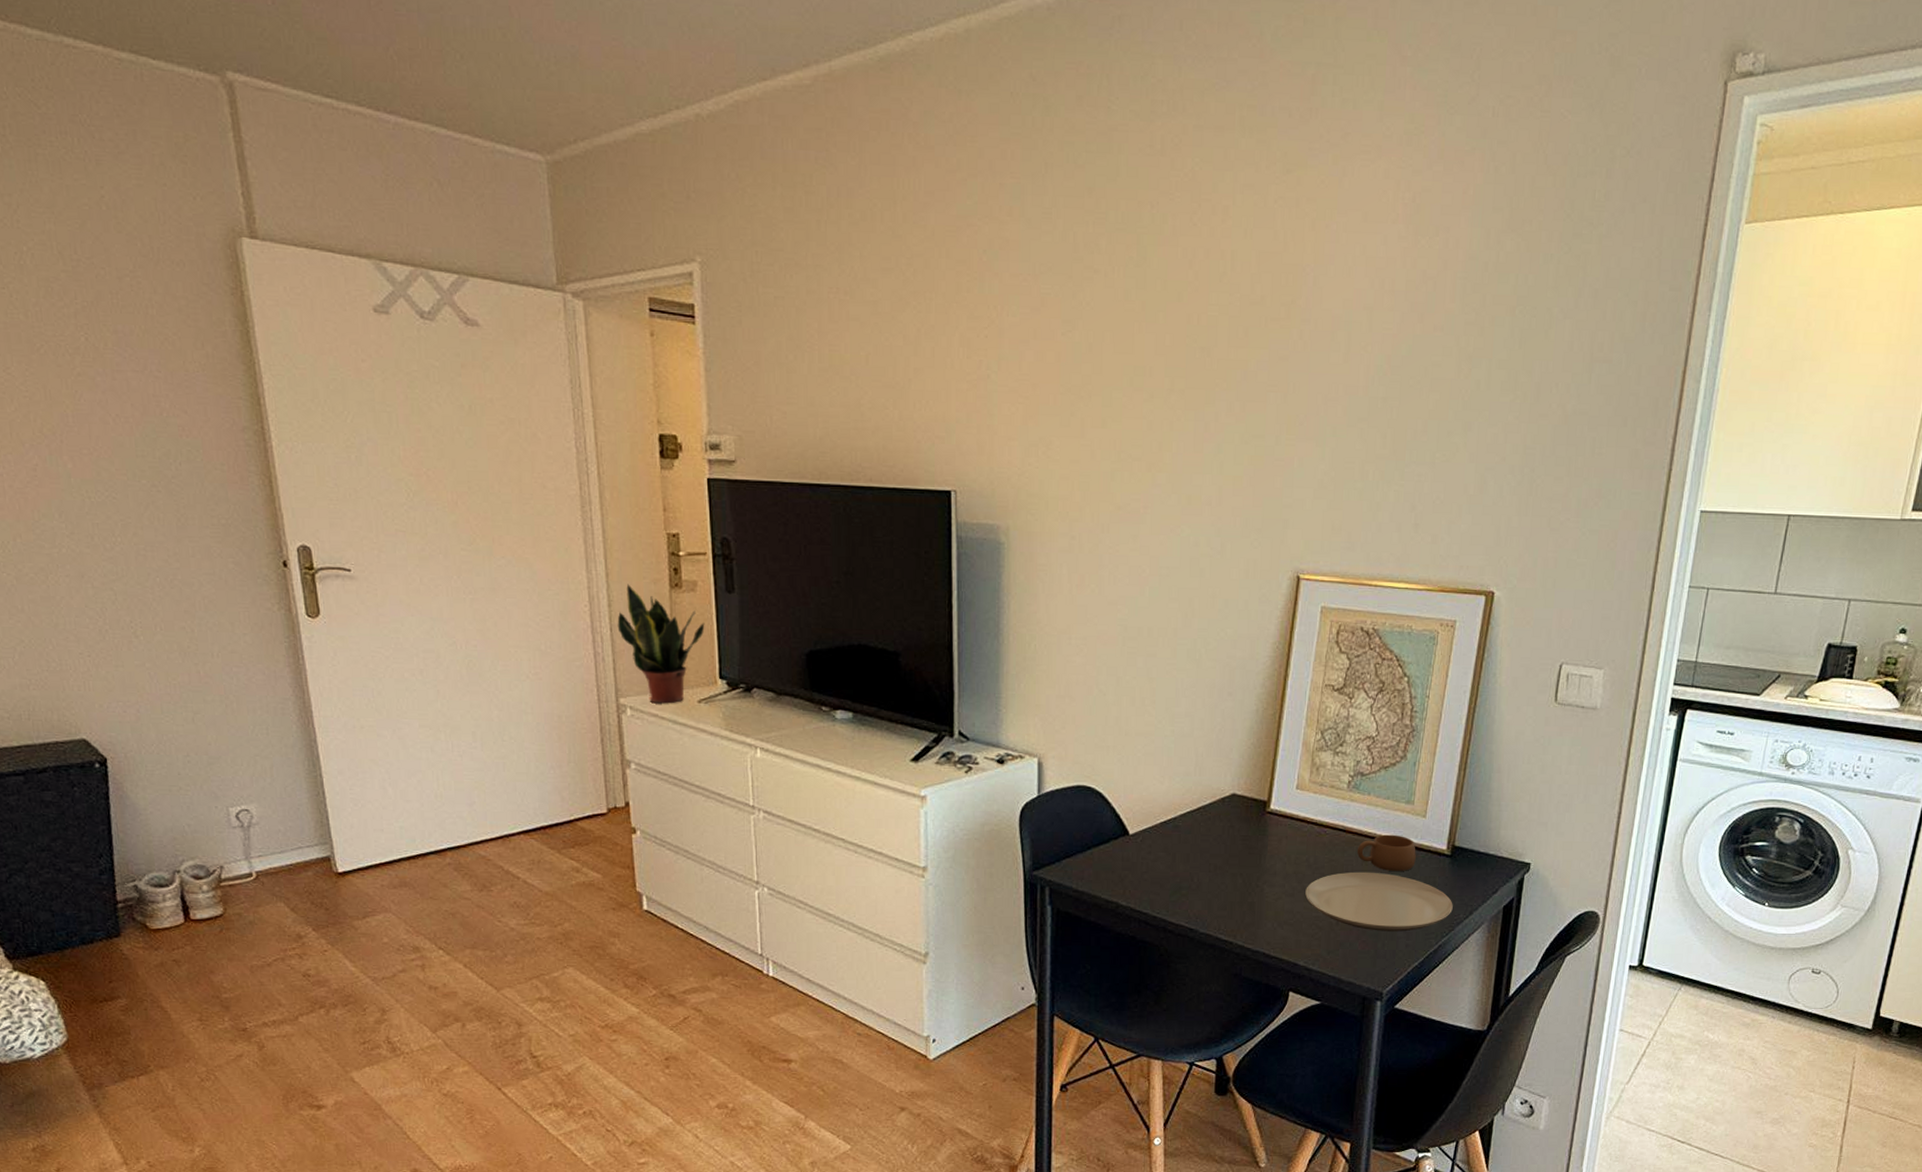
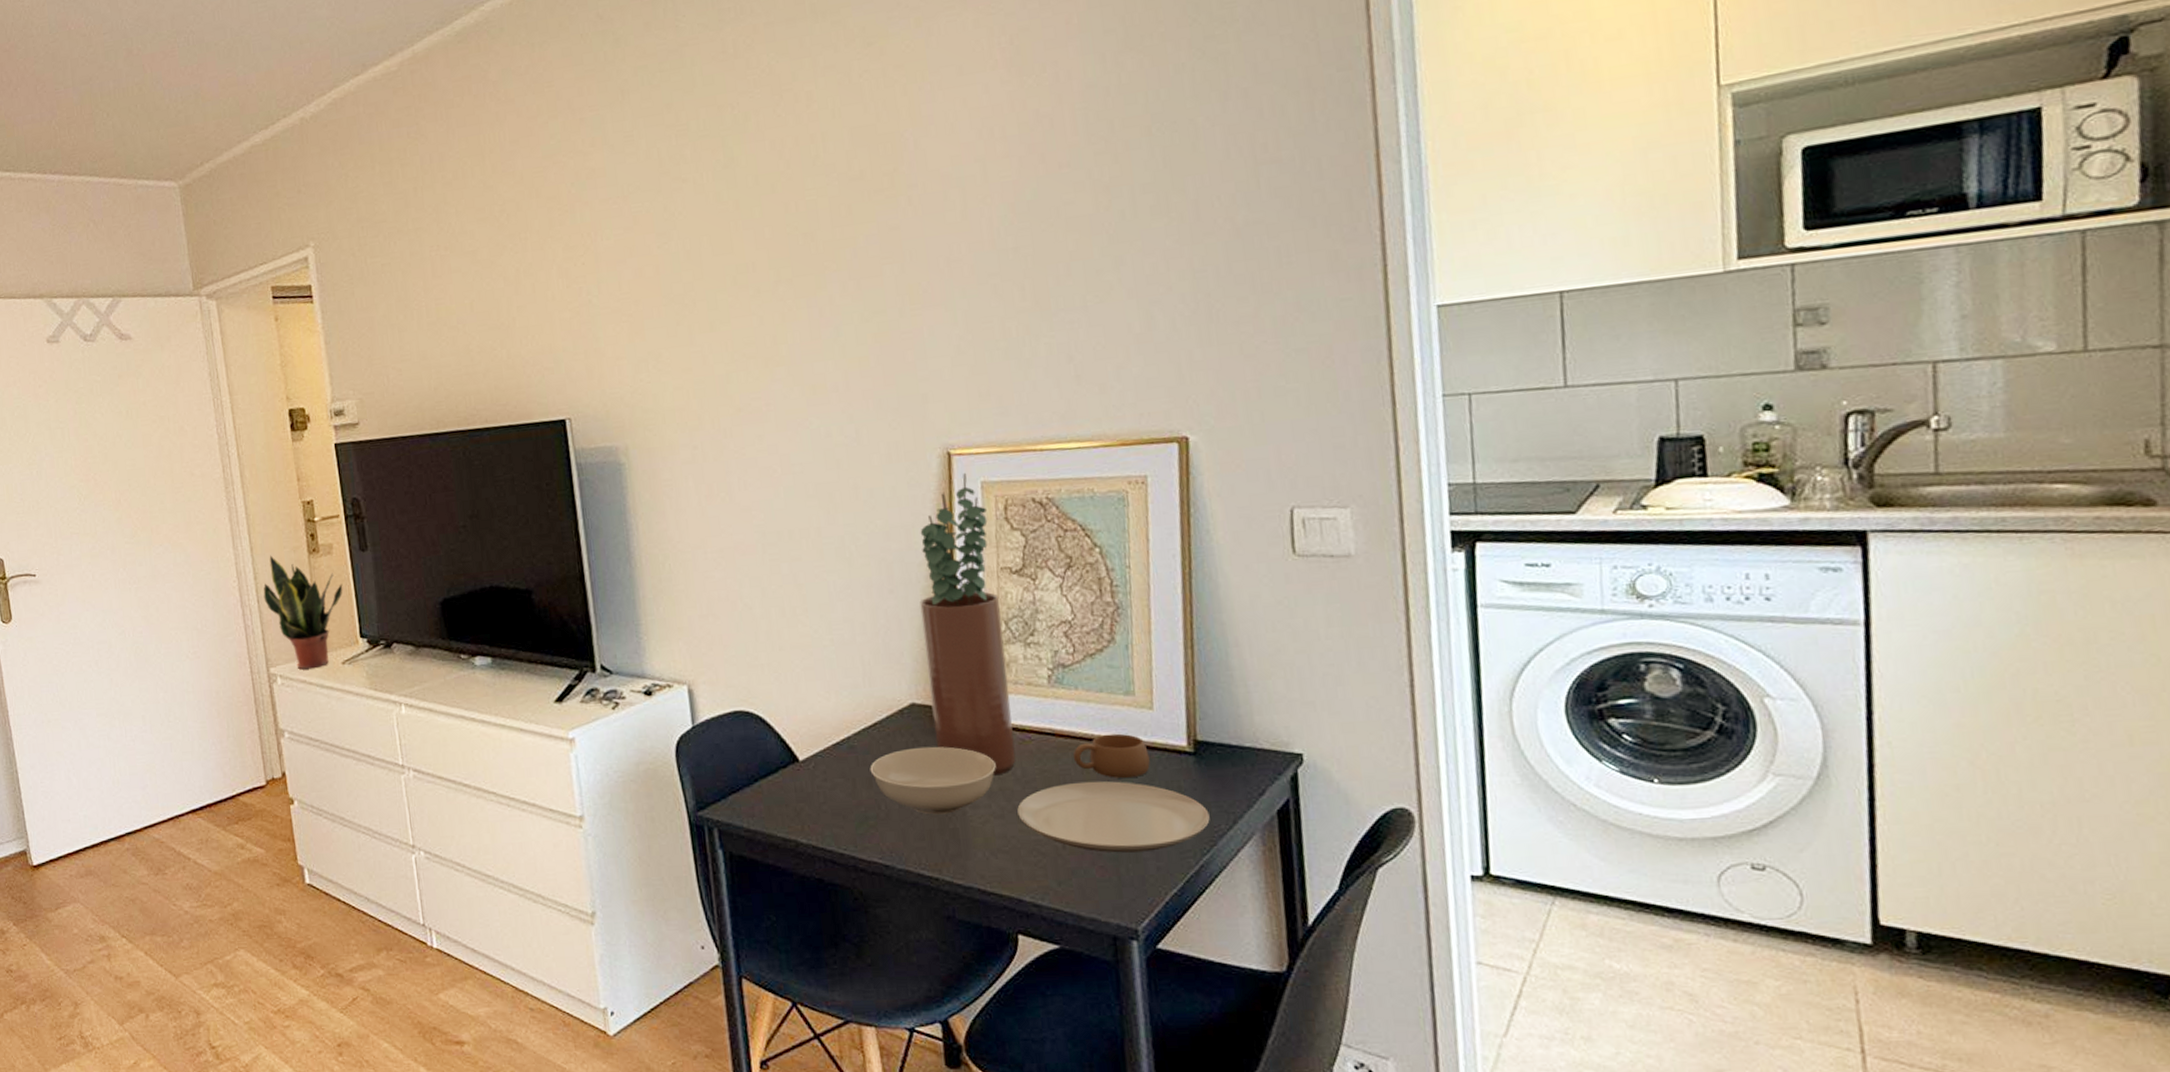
bowl: none [1189,831,1294,890] -> present [870,746,996,815]
vase: none [1248,596,1322,861] -> present [919,472,1016,776]

